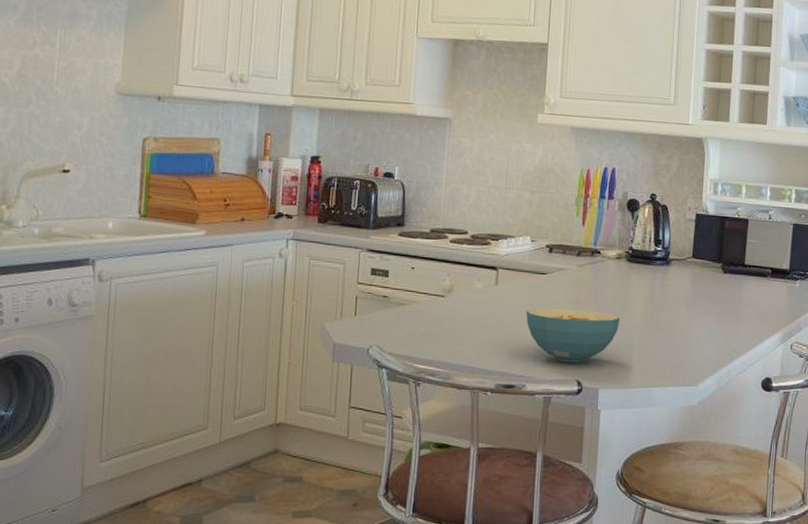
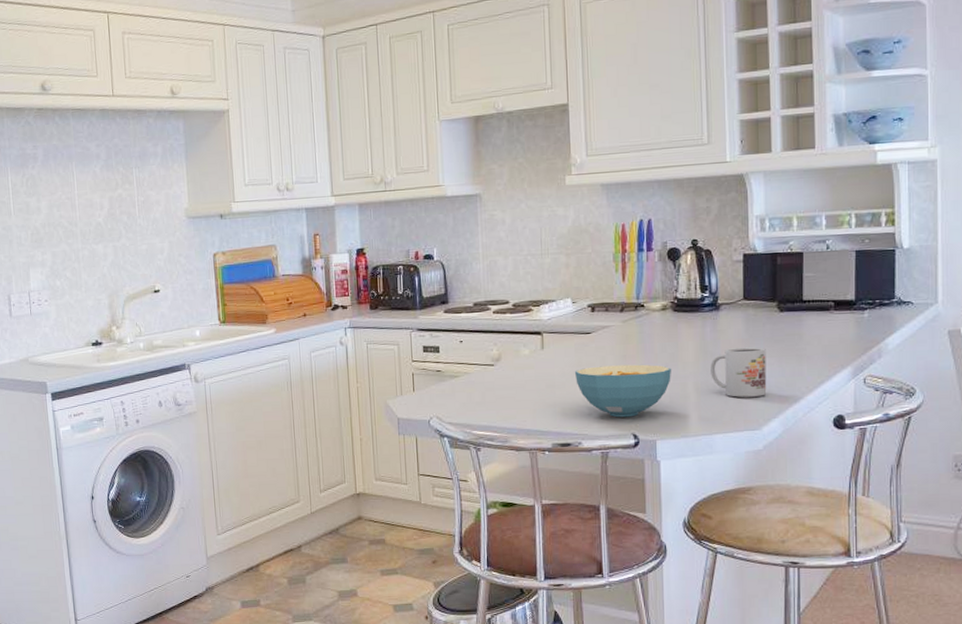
mug: none [656,303,708,353] -> present [710,347,767,397]

